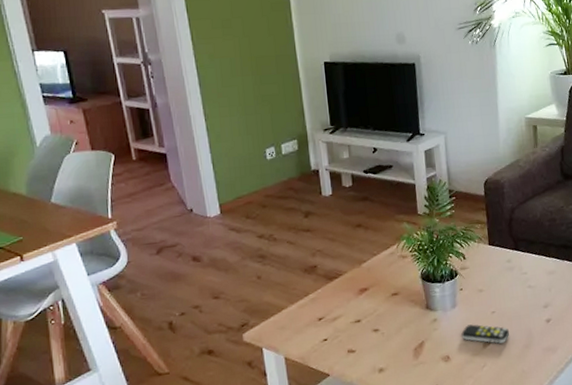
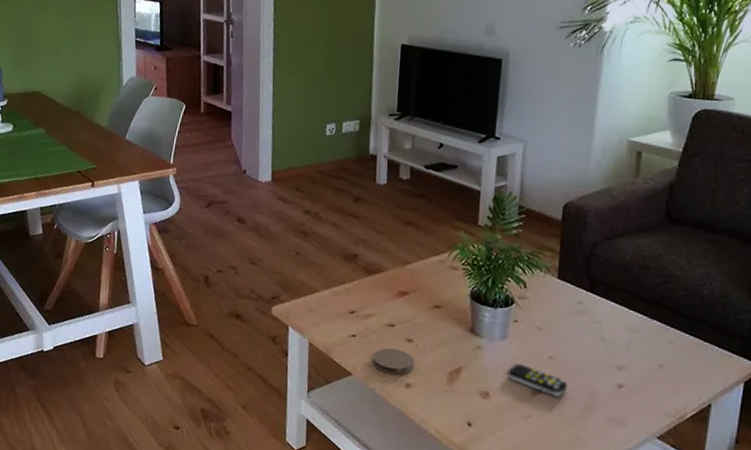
coaster: none [345,340,384,365] -> present [372,348,414,375]

